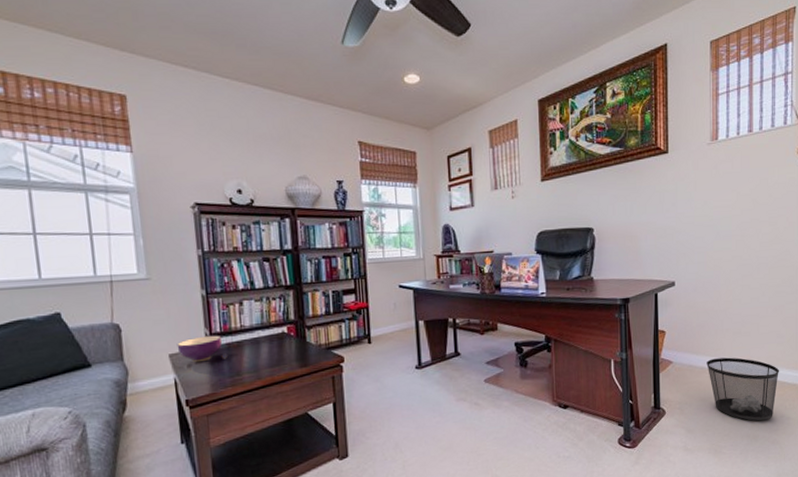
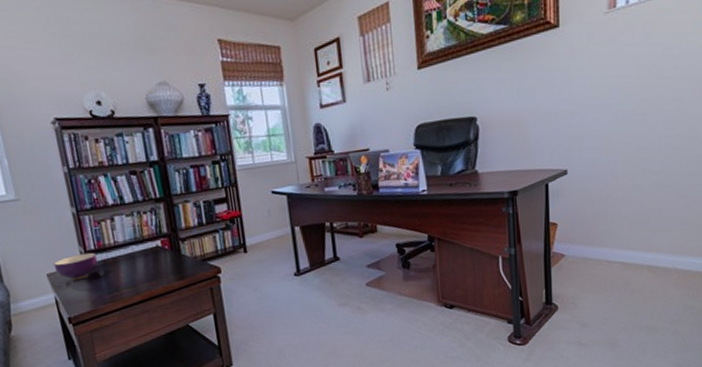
waste bin: present [706,357,780,422] -> none [602,247,683,313]

